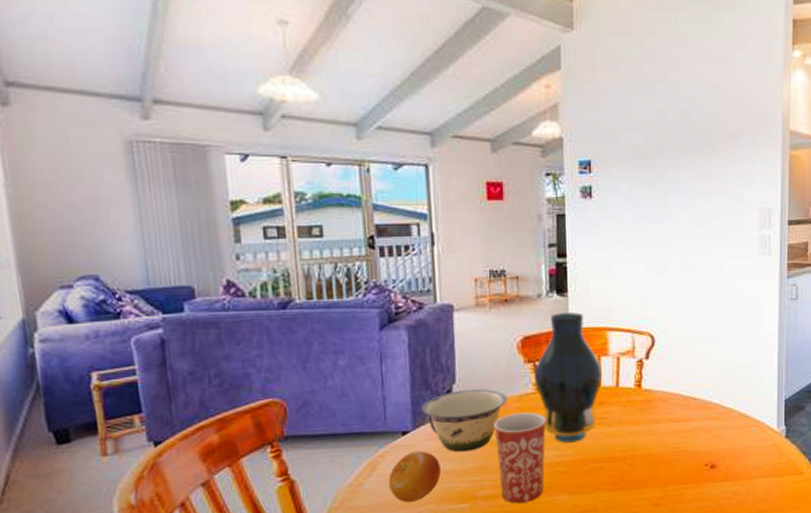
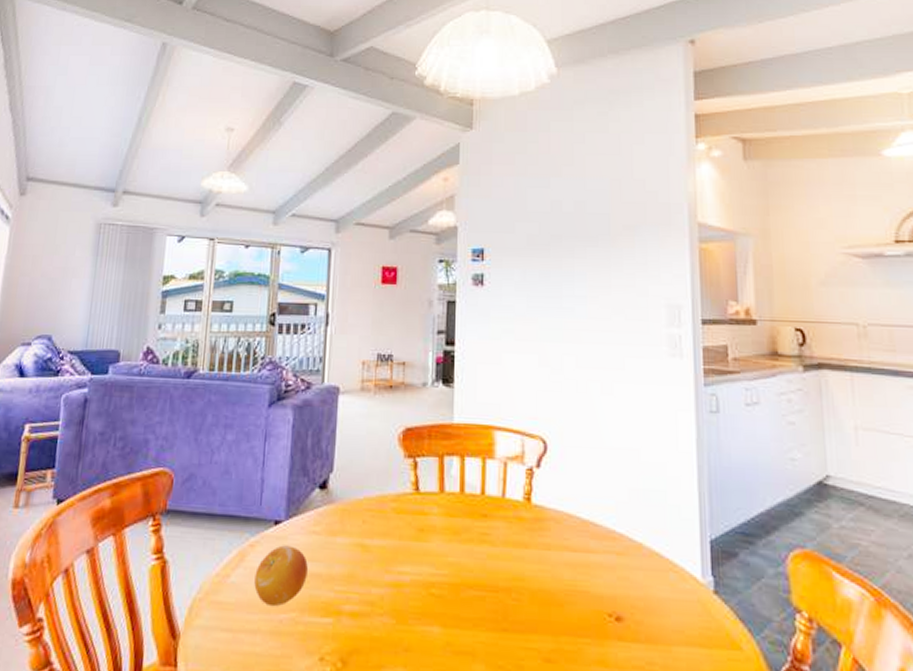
bowl: present [421,389,507,452] -> none [296,481,383,554]
mug: present [493,412,546,503] -> none [366,515,423,629]
vase: present [534,311,603,443] -> none [413,404,488,560]

